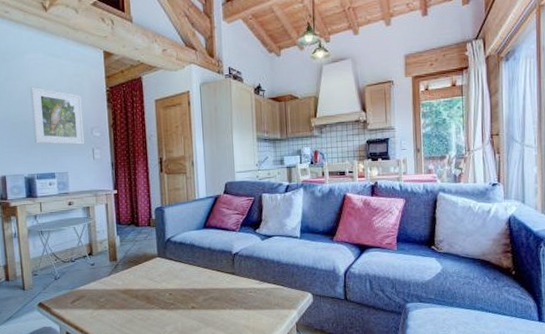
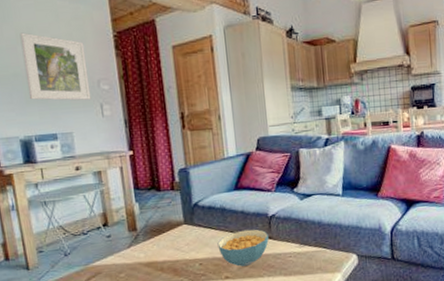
cereal bowl: none [186,265,232,298] -> present [217,229,269,266]

